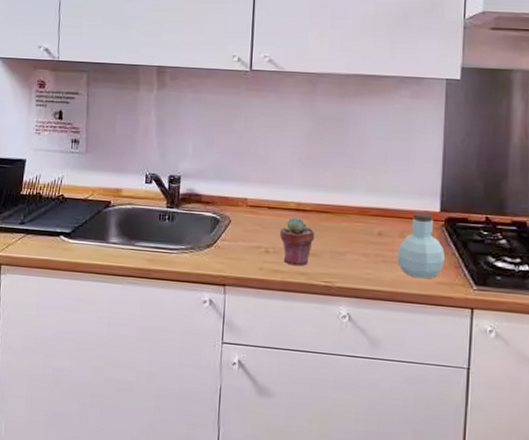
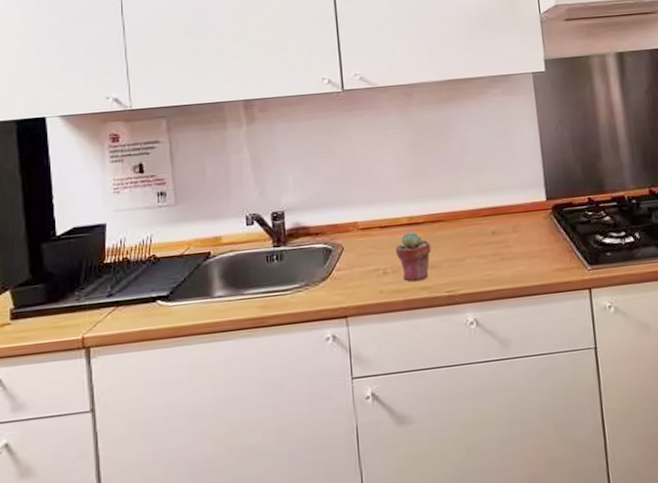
jar: present [397,212,445,279] -> none [512,204,558,270]

